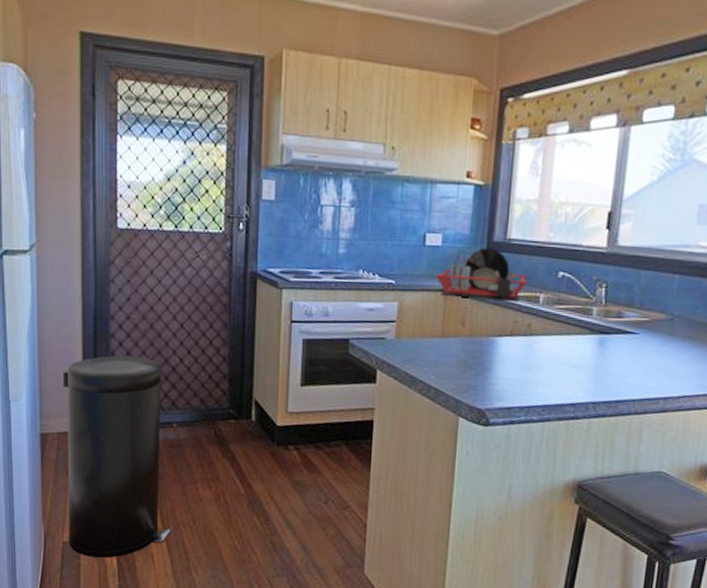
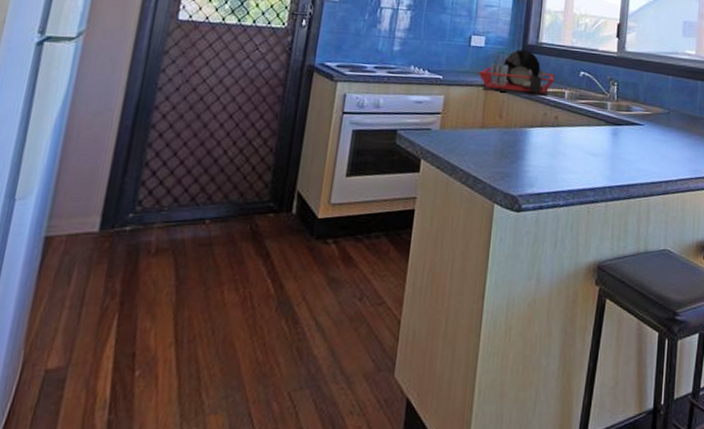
pedal bin: present [62,355,172,558] -> none [53,147,203,386]

